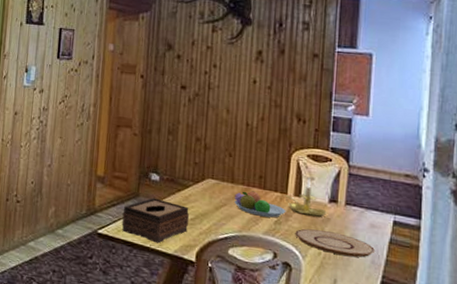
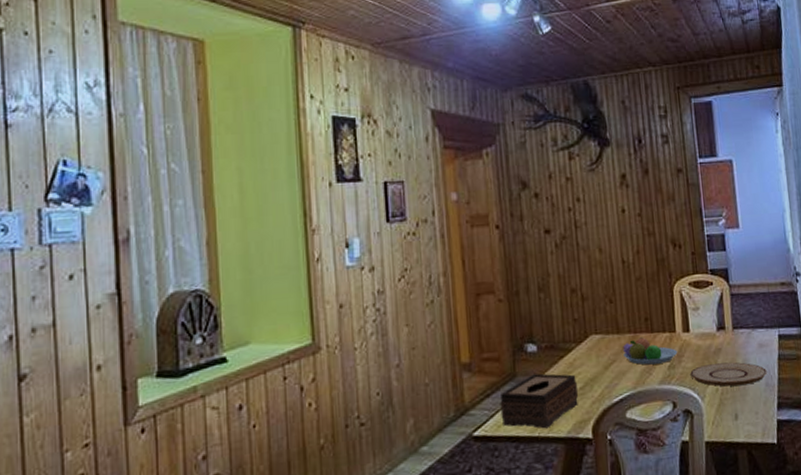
candle holder: present [283,177,327,217] -> none [672,308,717,351]

